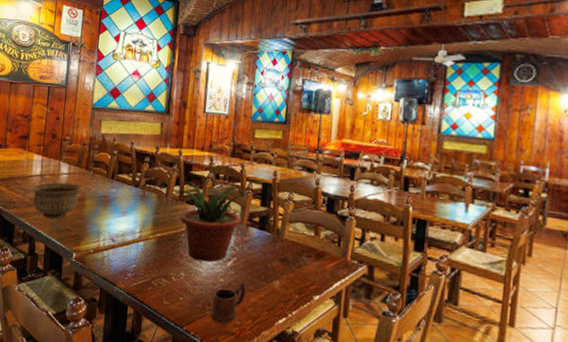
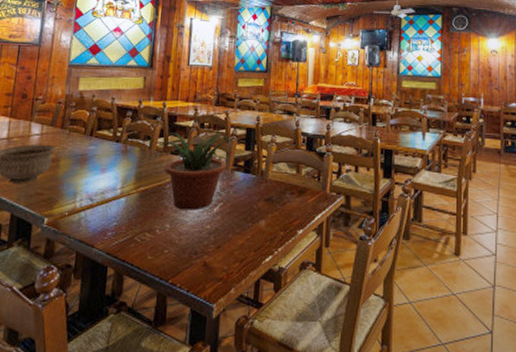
mug: present [210,282,246,324] -> none [196,226,233,271]

